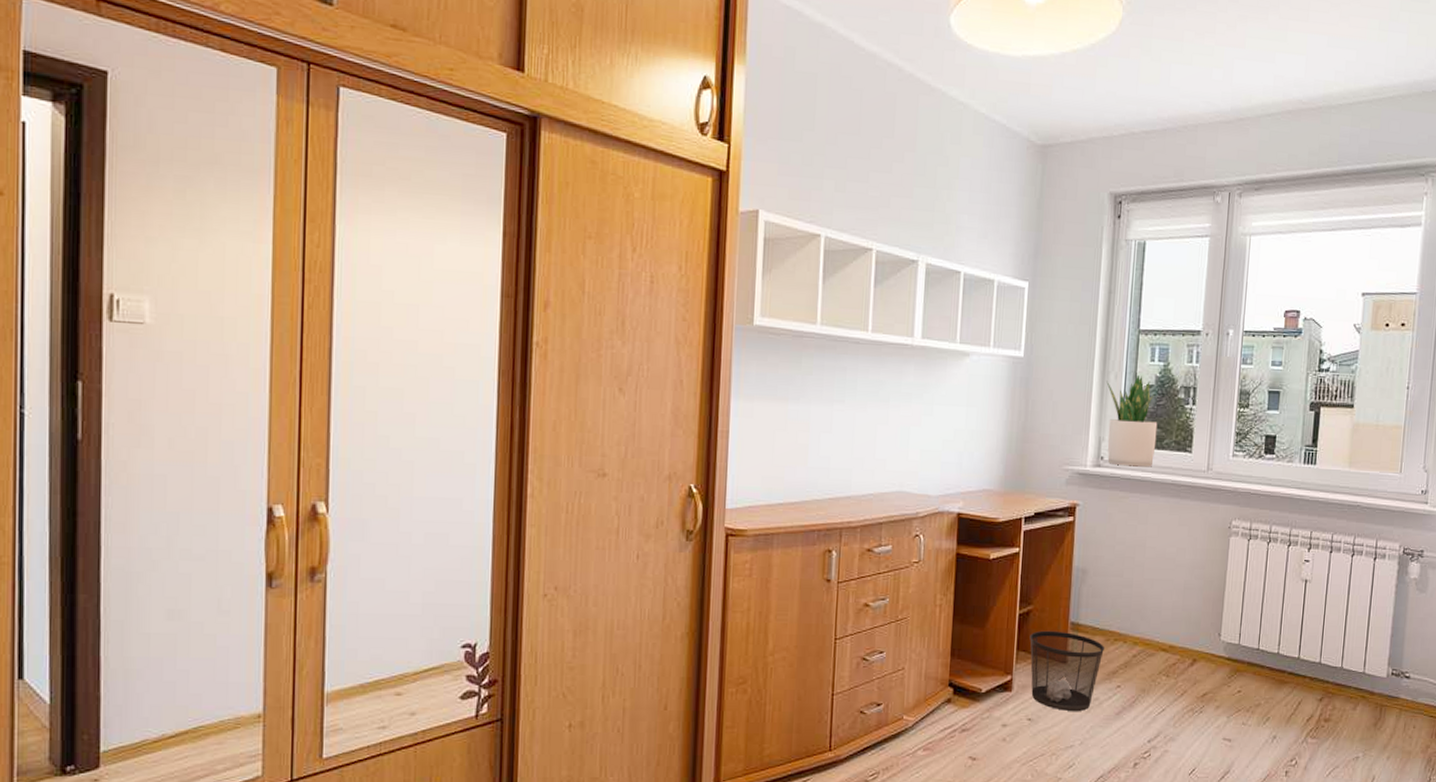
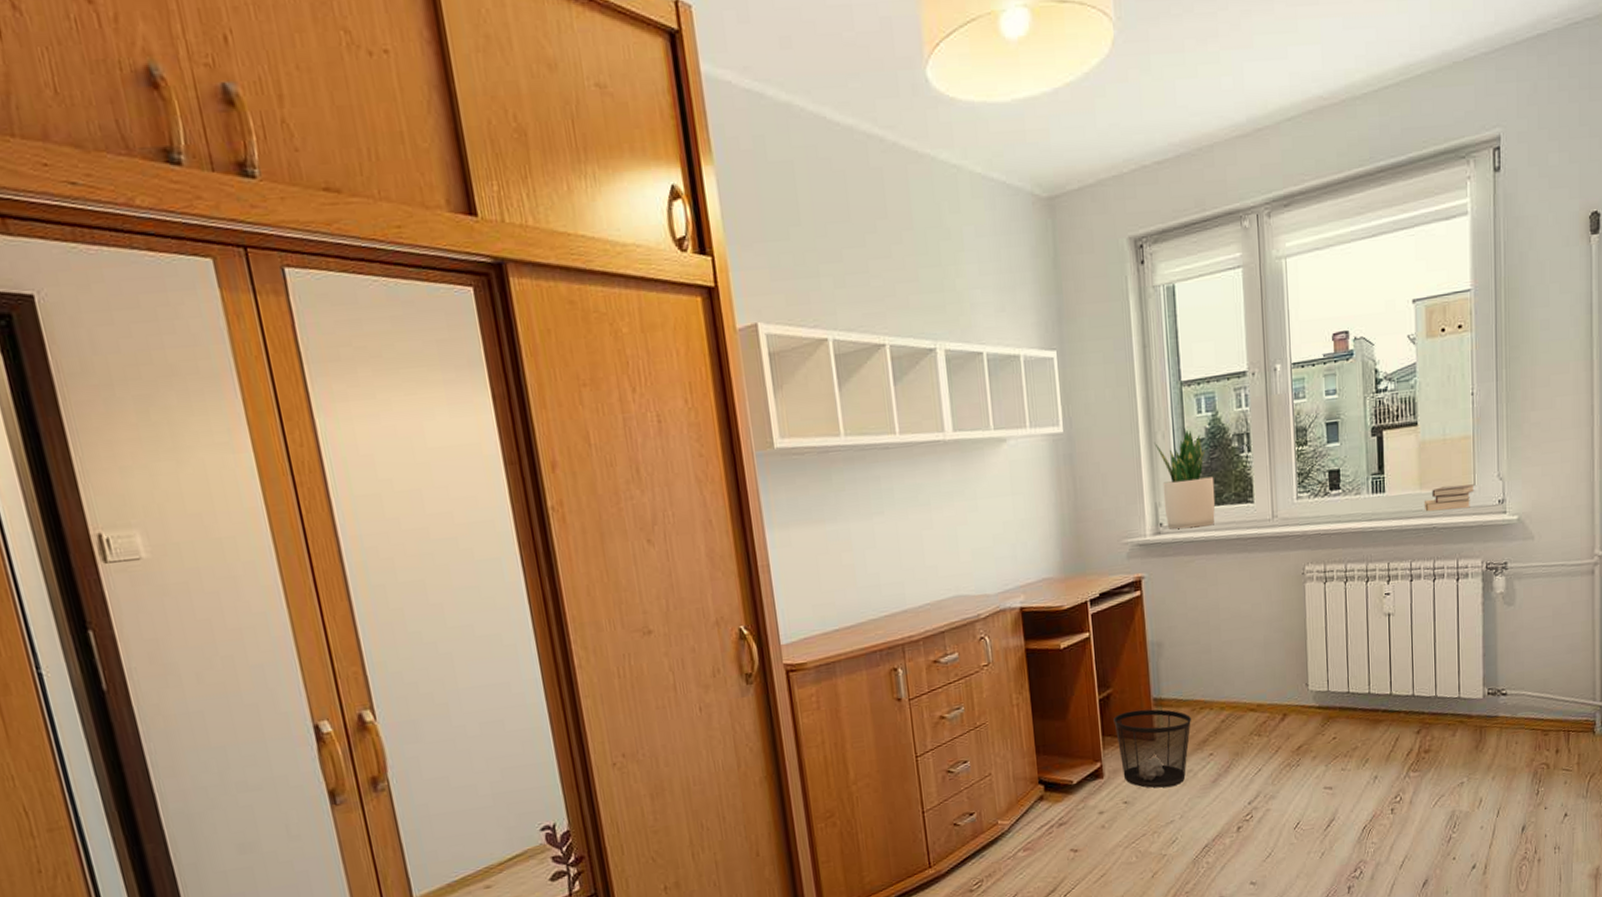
books: none [1351,468,1401,493] -> present [1423,484,1475,512]

